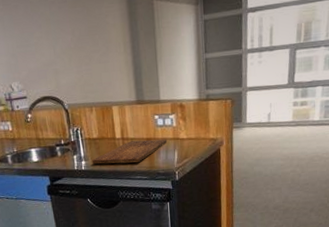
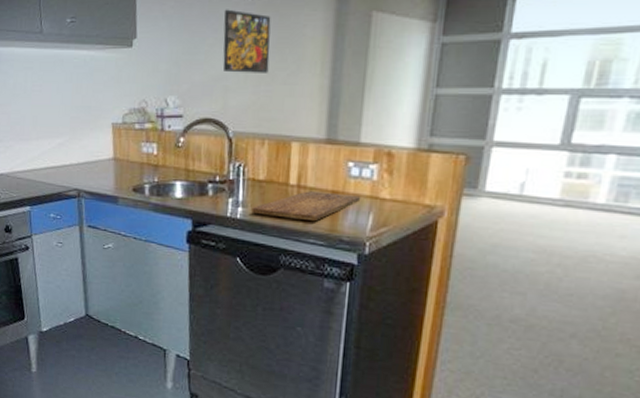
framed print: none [43,7,86,58] -> present [223,9,271,73]

